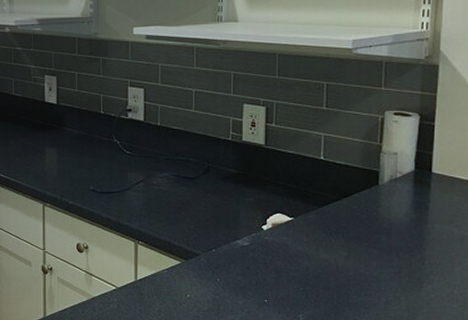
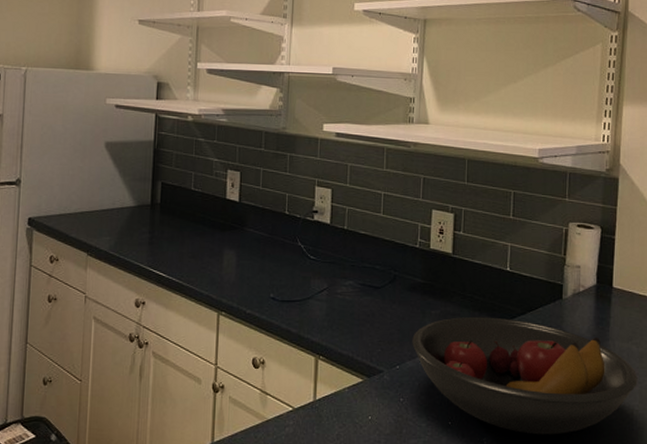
fruit bowl: none [227,203,459,312] -> present [412,316,638,435]

